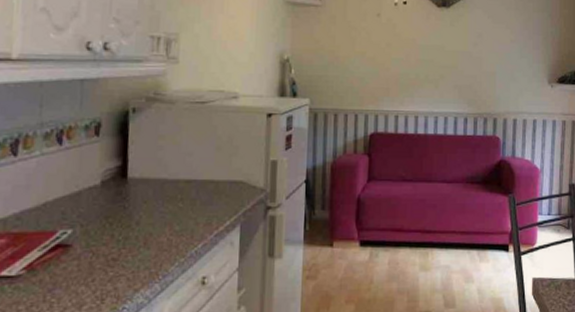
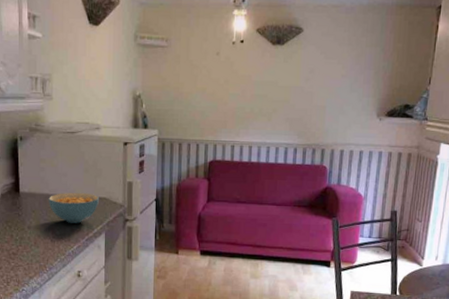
cereal bowl: none [166,175,235,215] -> present [49,192,100,223]

